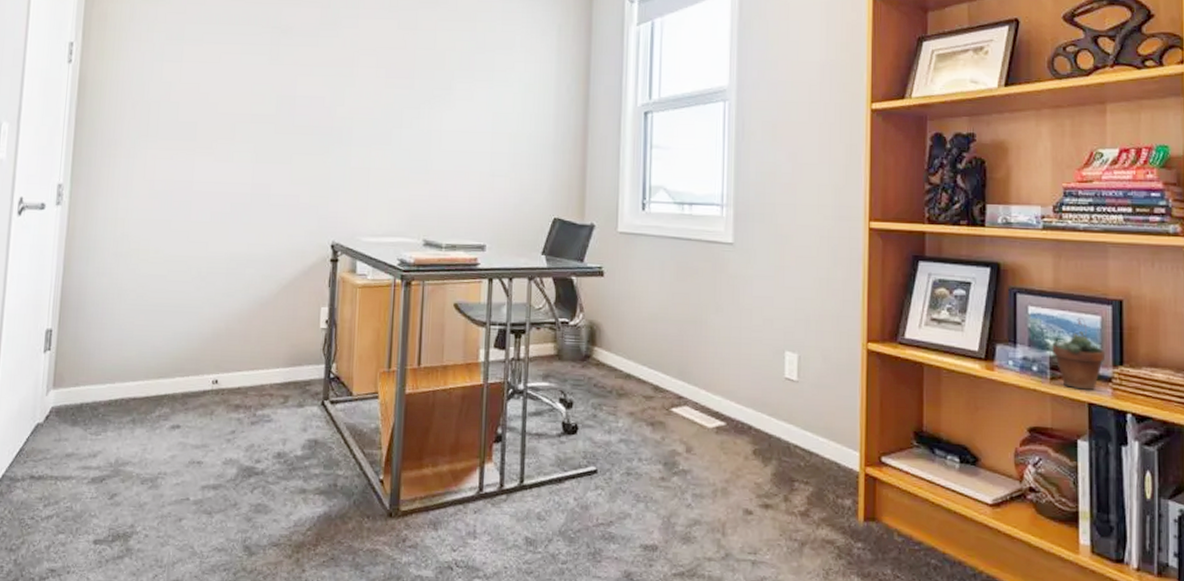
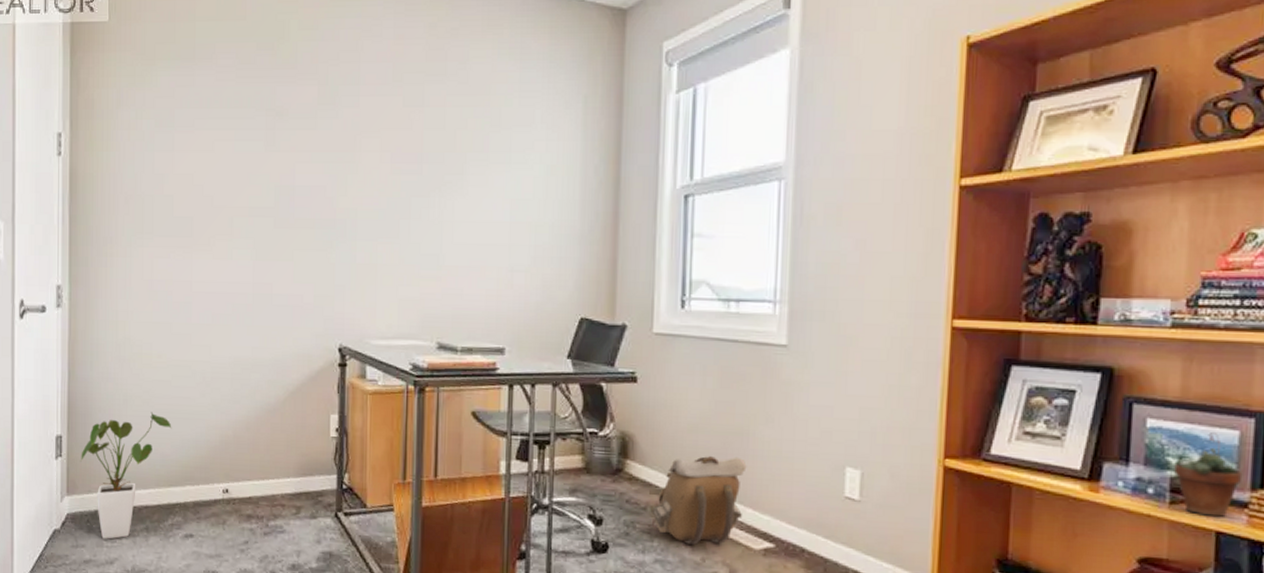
house plant: none [69,305,165,432] -> present [80,412,172,539]
backpack: none [618,343,700,424] -> present [652,456,747,545]

